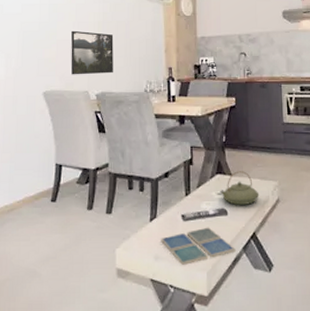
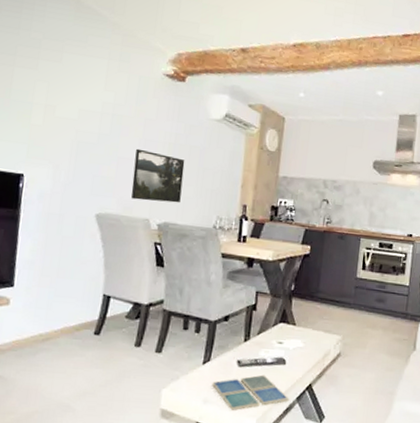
teapot: present [220,171,260,206] -> none [280,321,321,357]

